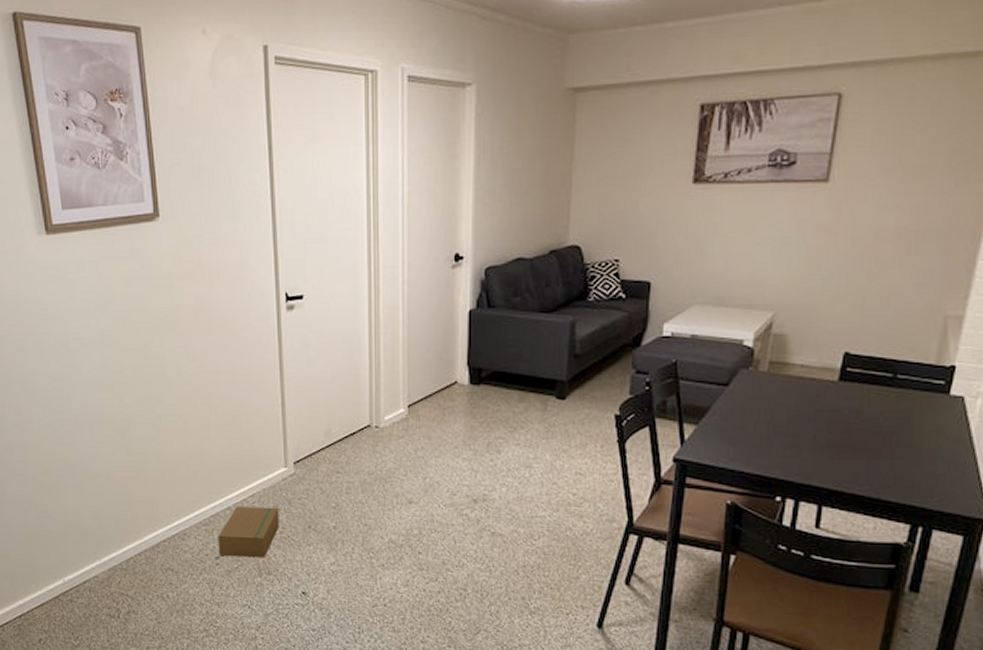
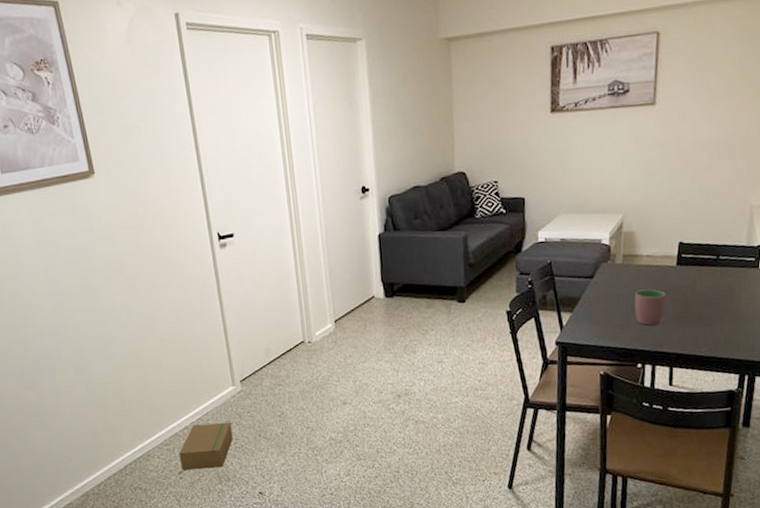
cup: none [778,406,821,451] -> present [634,289,666,326]

